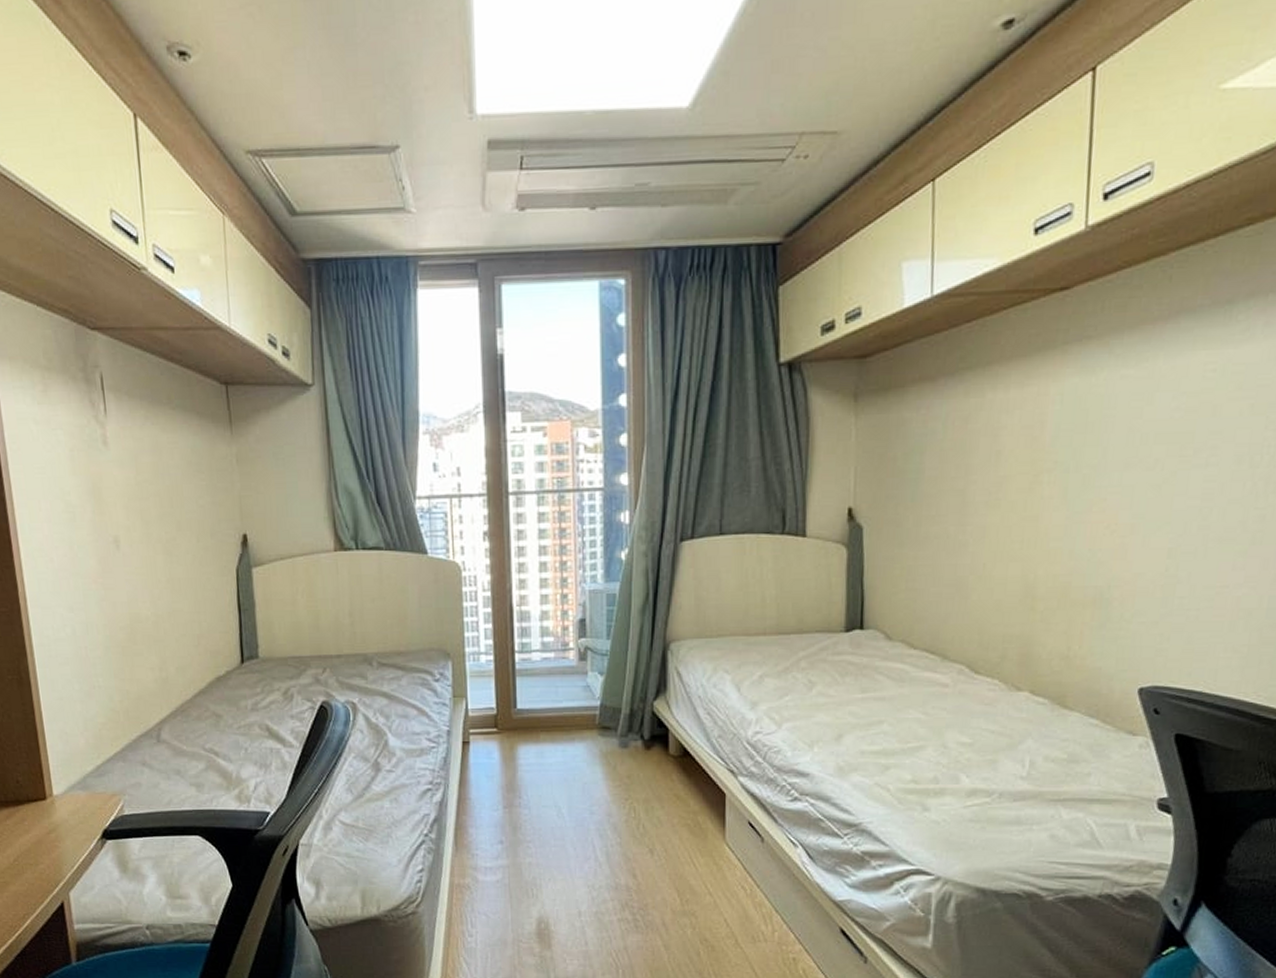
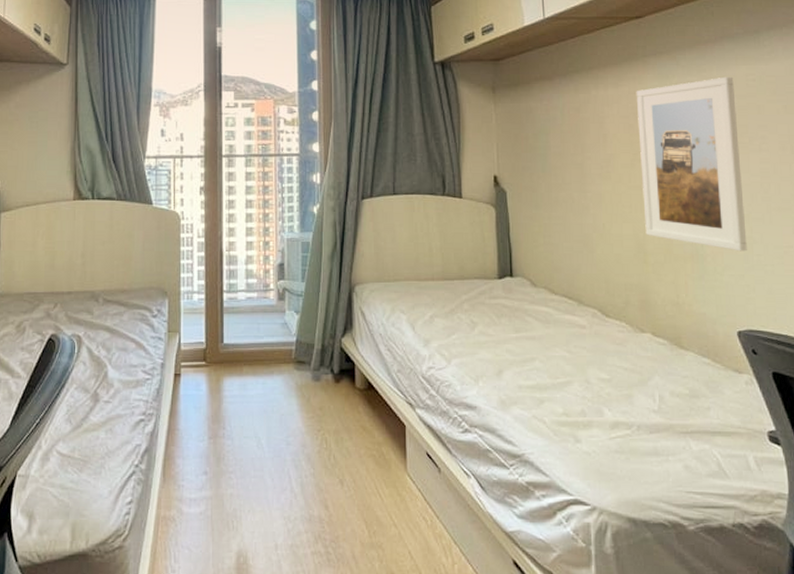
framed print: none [1037,366,1186,594] -> present [636,76,747,252]

